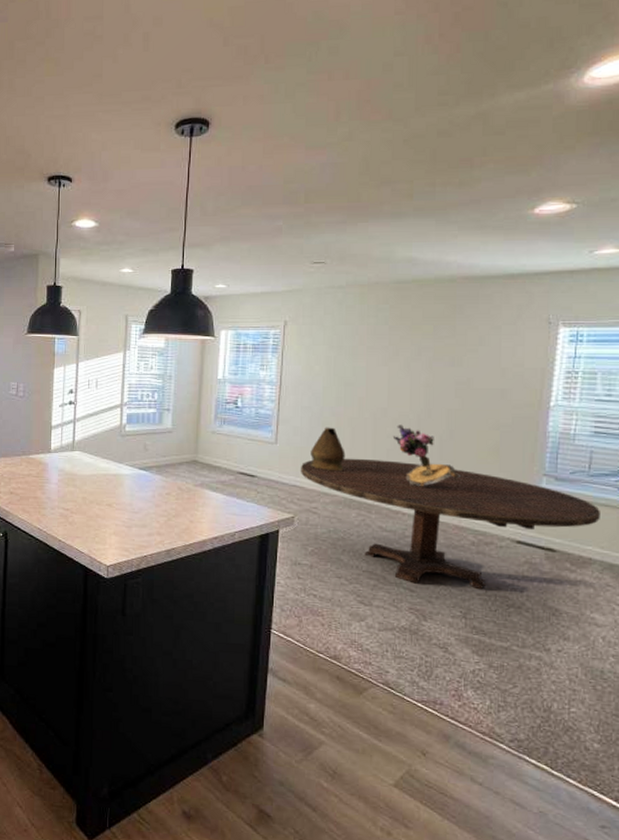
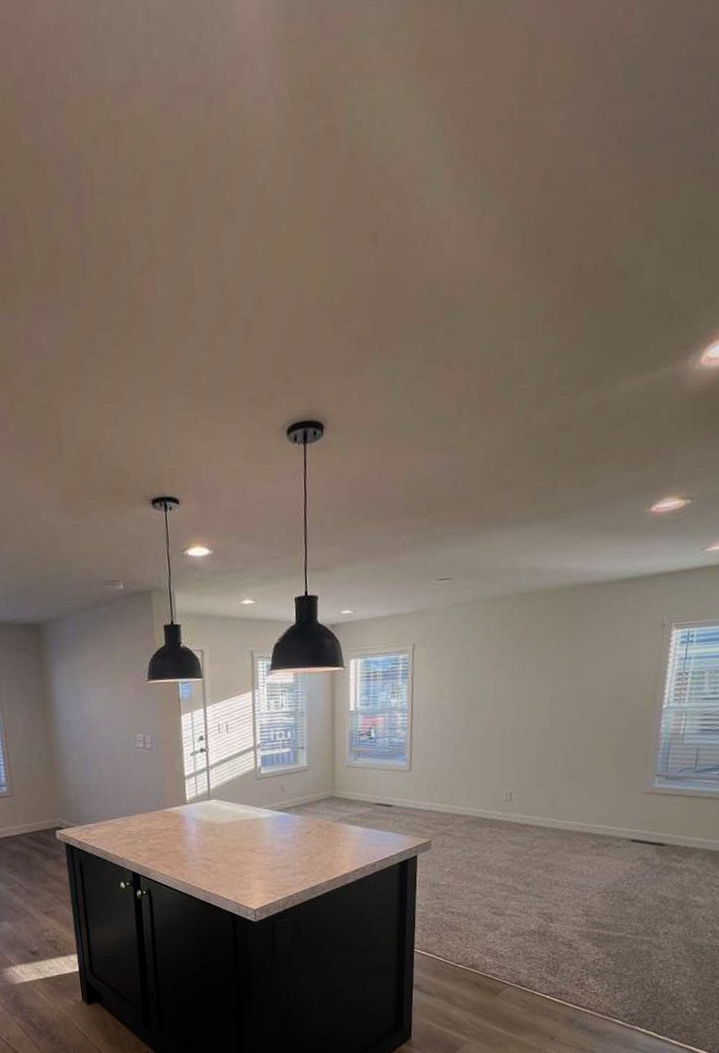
dining table: present [300,458,600,590] -> none [434,776,704,890]
ceramic vessel: present [309,427,346,472] -> none [443,749,477,793]
bouquet: present [392,424,460,487] -> none [520,740,582,799]

